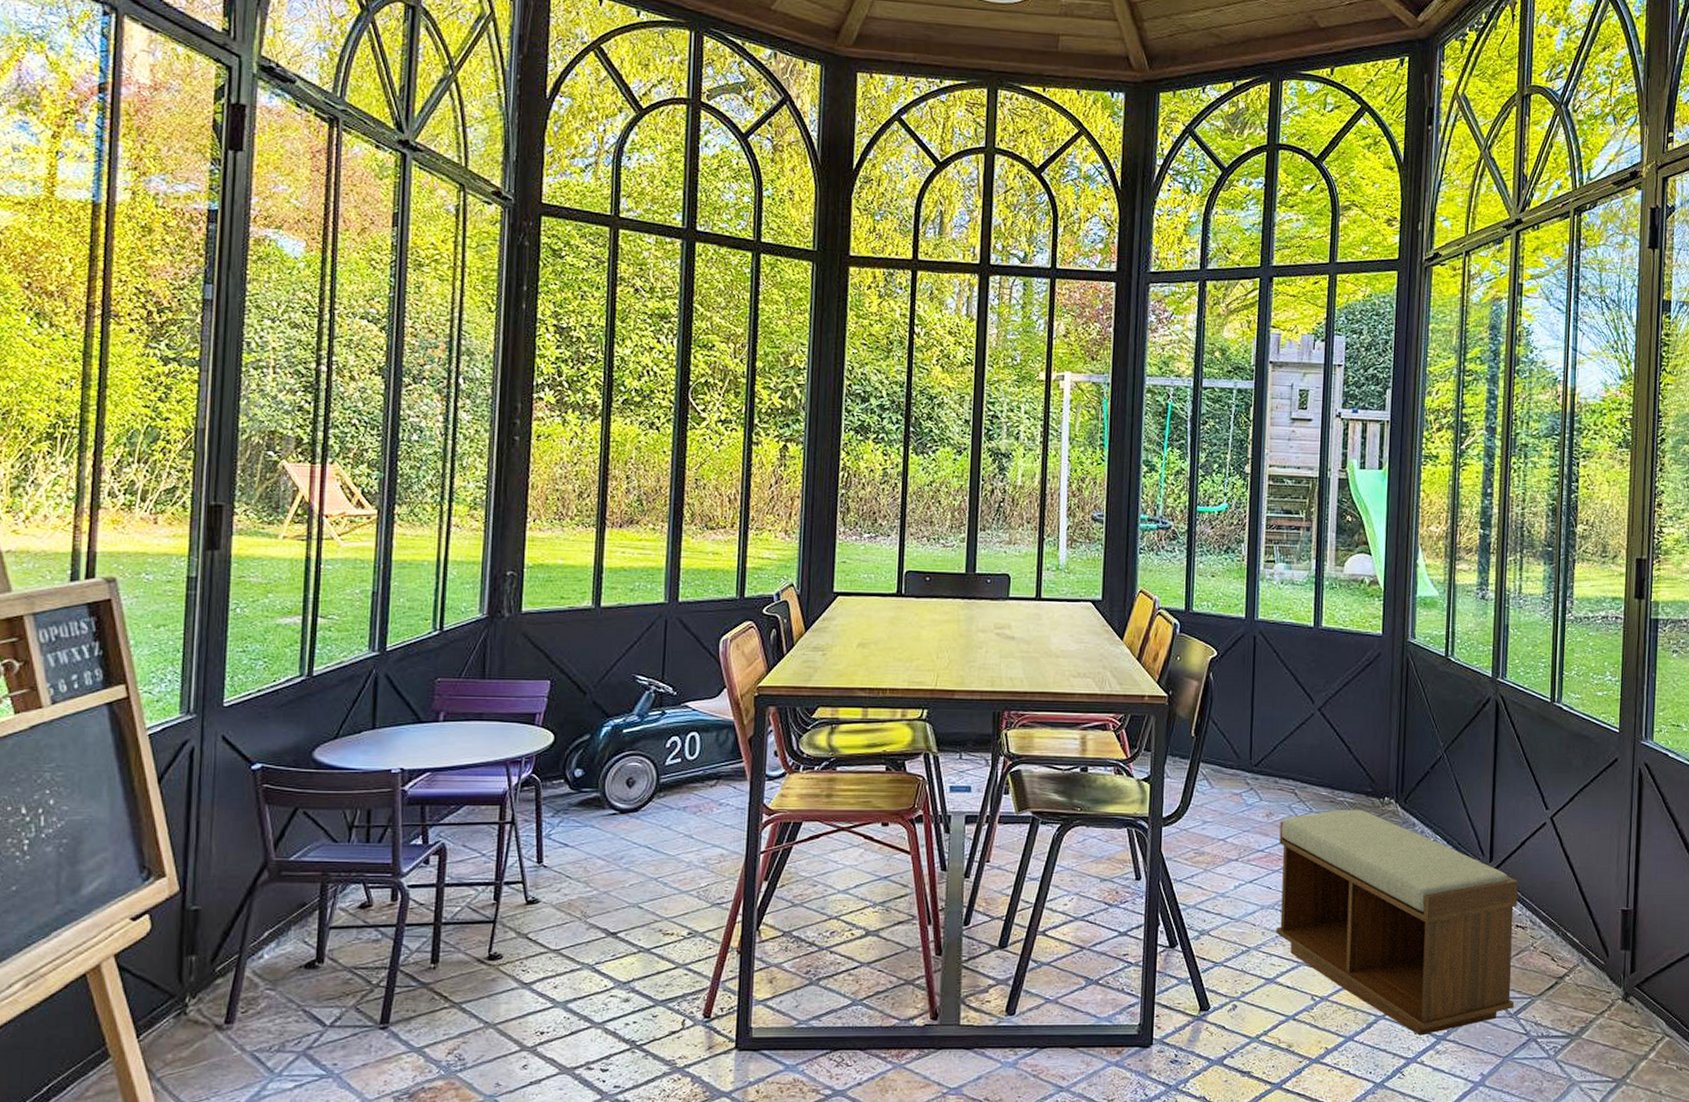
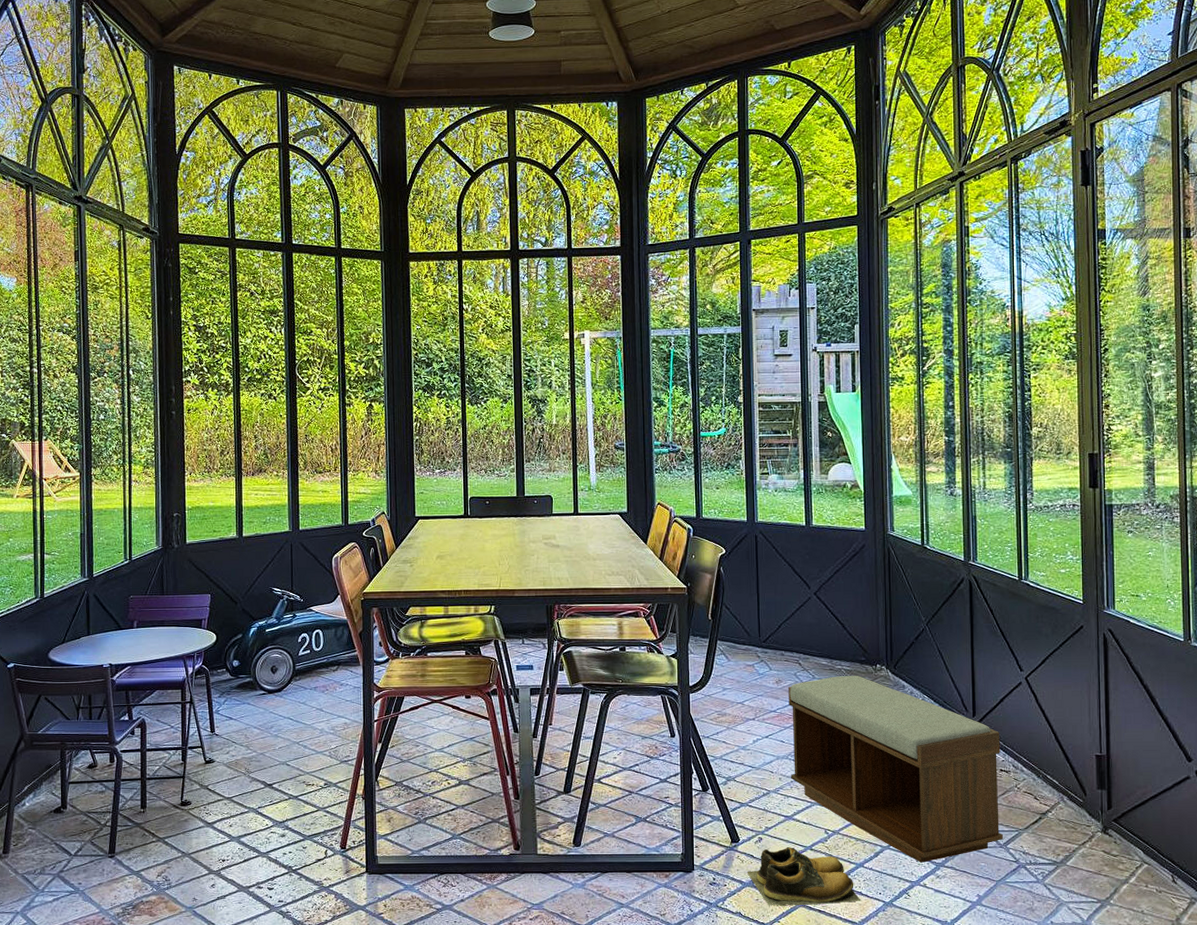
shoes: none [1216,1017,1348,1089] -> present [747,847,861,906]

